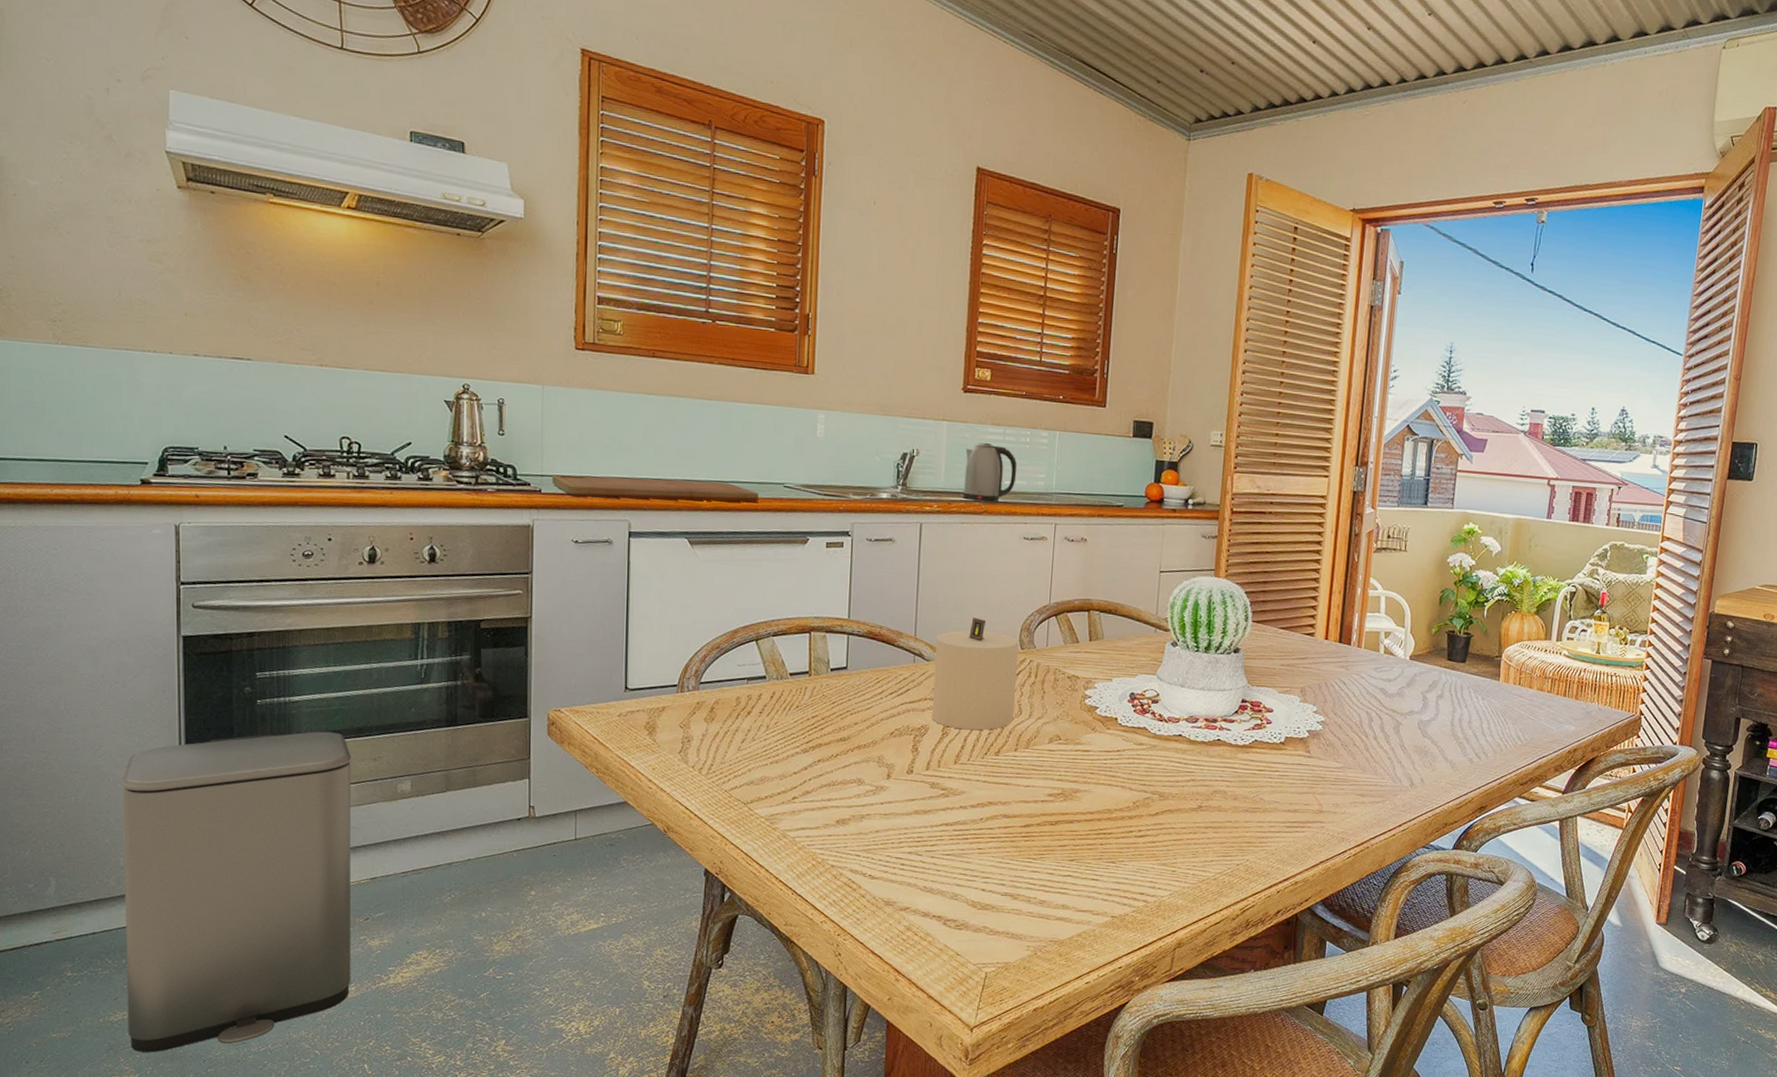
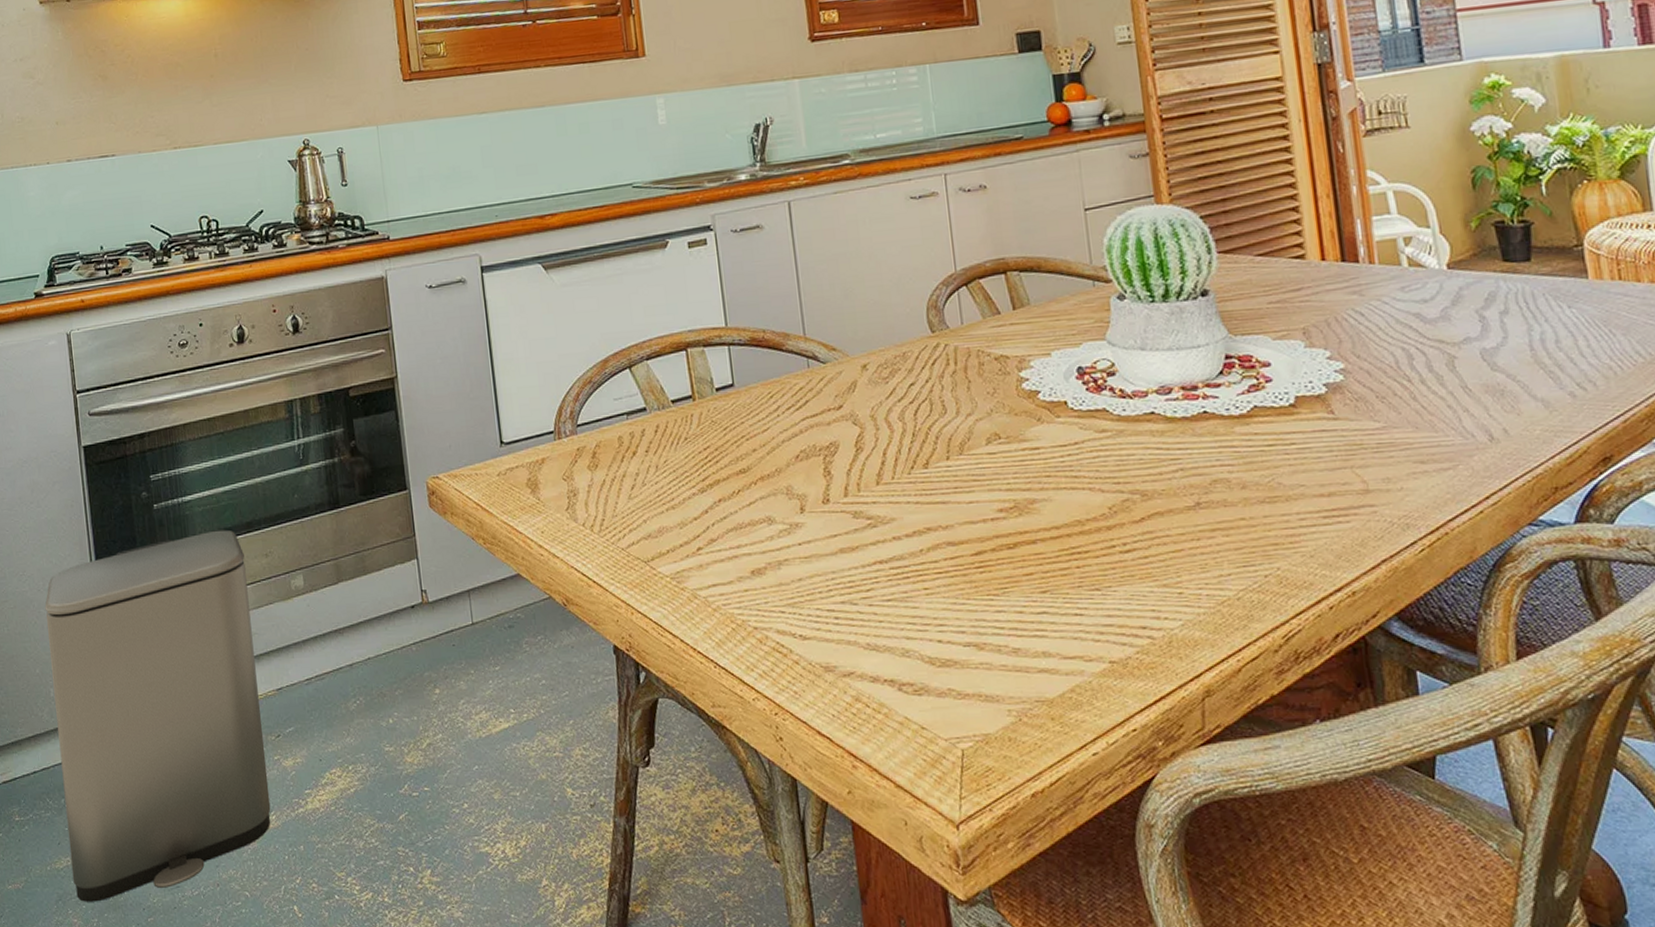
cutting board: present [551,474,759,503] -> none [397,194,608,238]
candle: present [932,617,1020,731] -> none [829,302,939,442]
kettle: present [962,442,1018,502] -> none [824,93,889,164]

